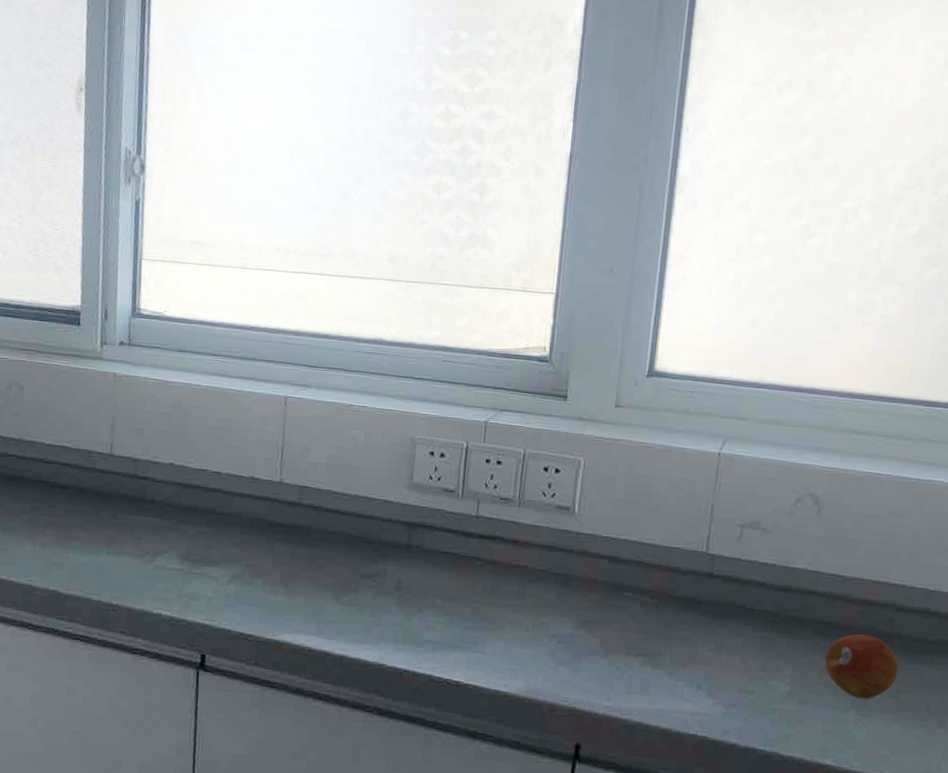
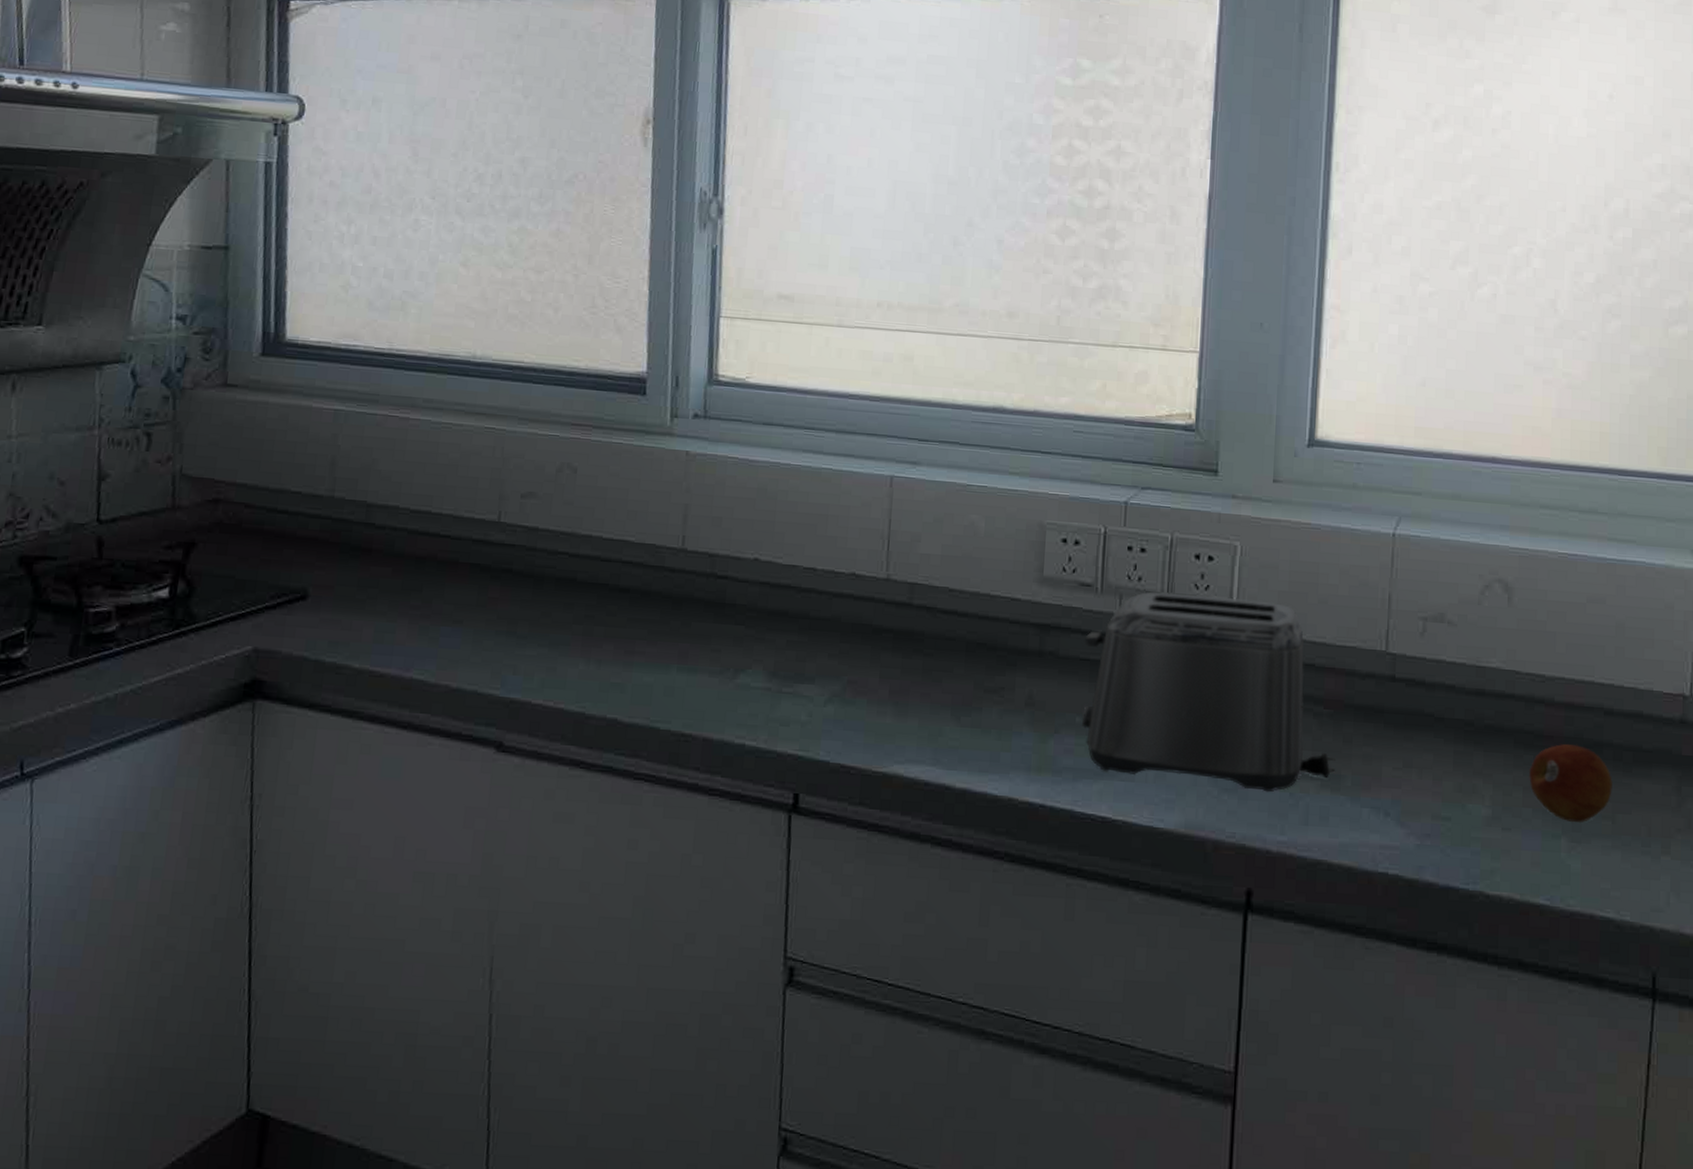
toaster: none [441,497,658,666] -> present [1081,591,1337,793]

